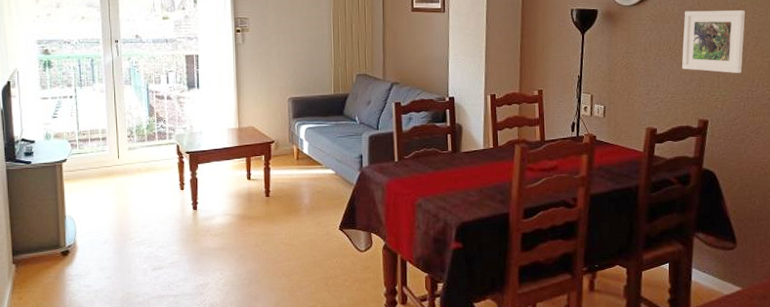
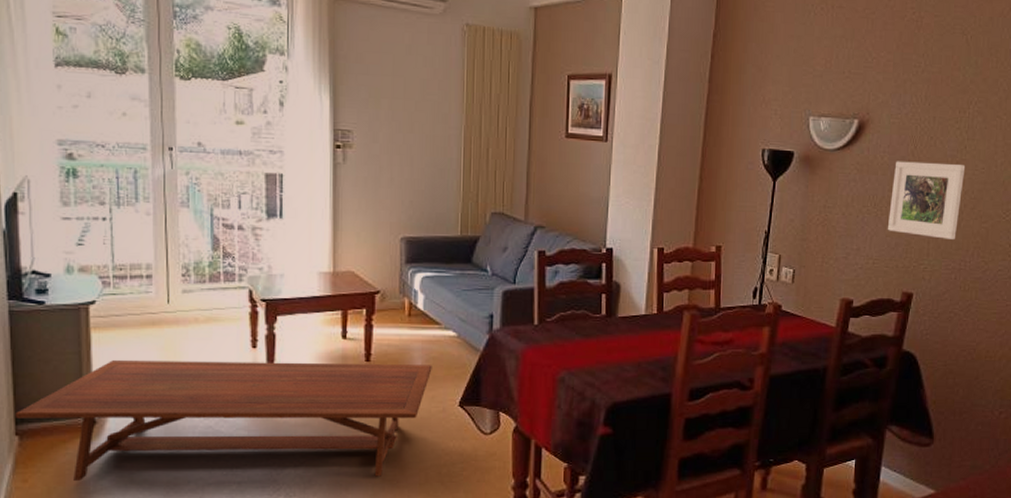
coffee table: none [13,197,317,297] -> present [15,360,432,481]

